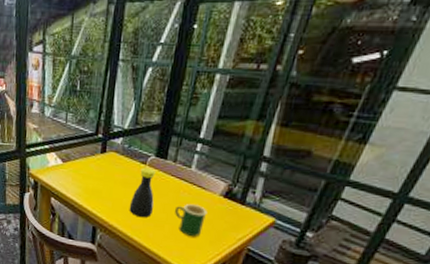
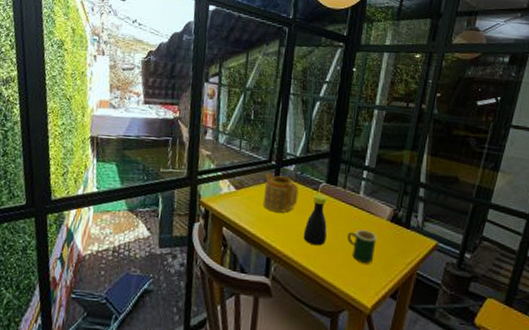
teapot: none [89,146,126,186] -> present [262,173,299,213]

